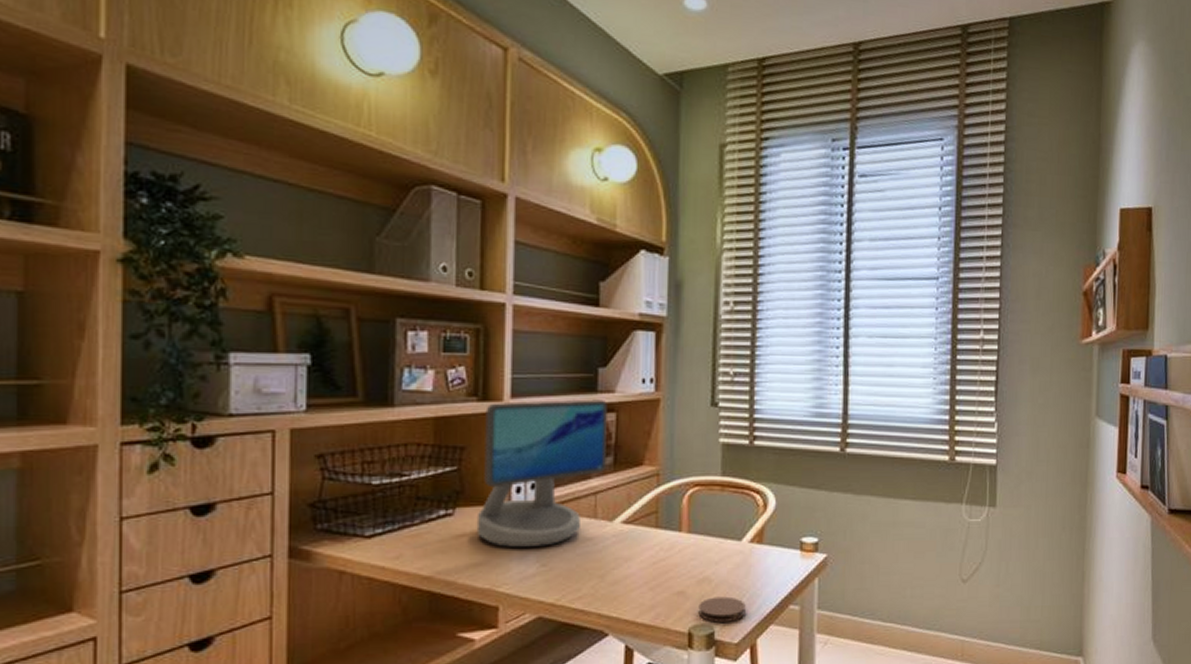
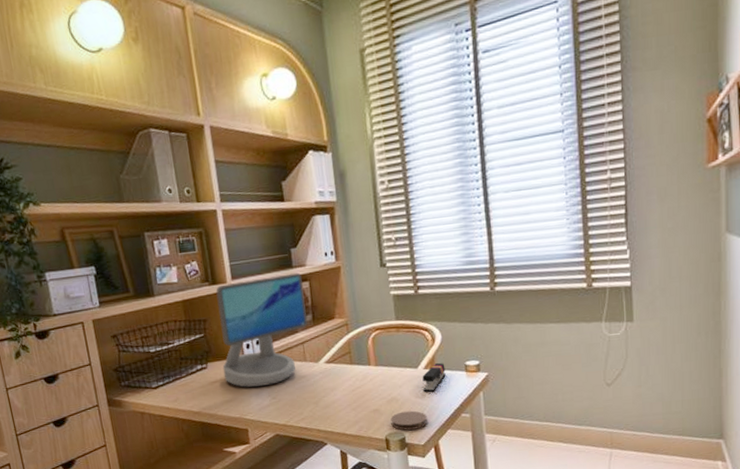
stapler: none [745,535,776,573] -> present [422,362,446,392]

